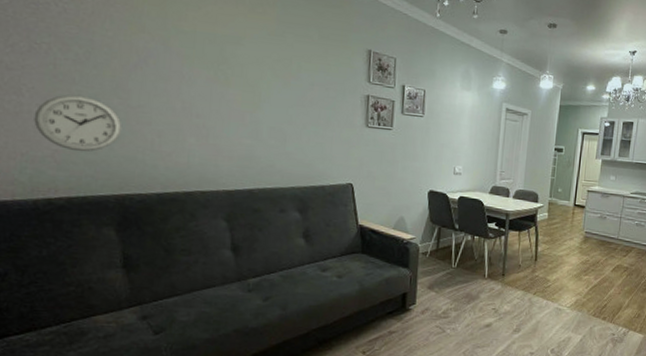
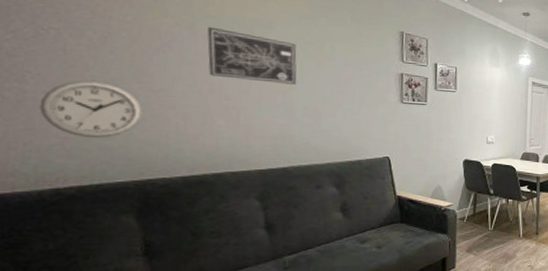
wall art: none [180,42,264,104] -> present [207,26,297,85]

